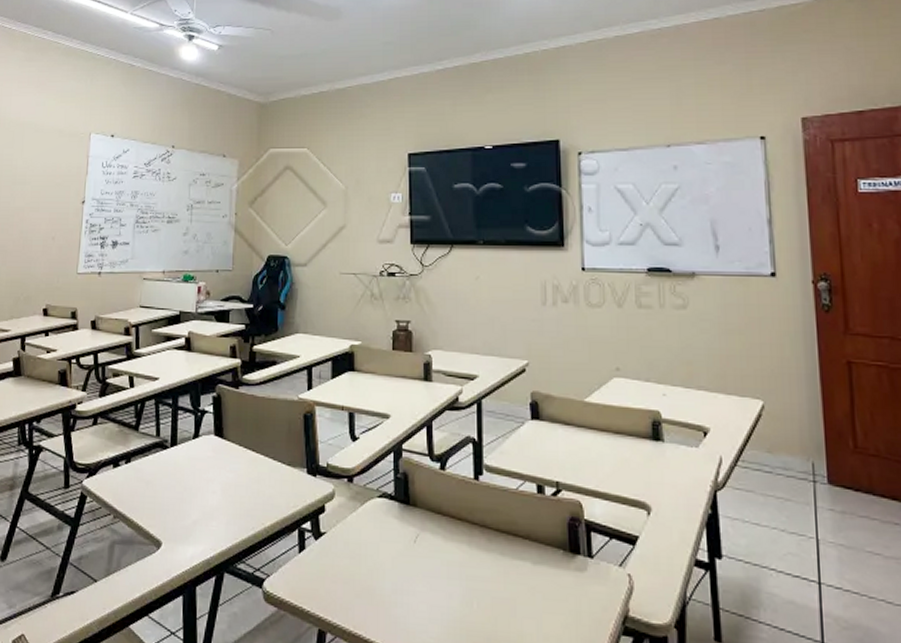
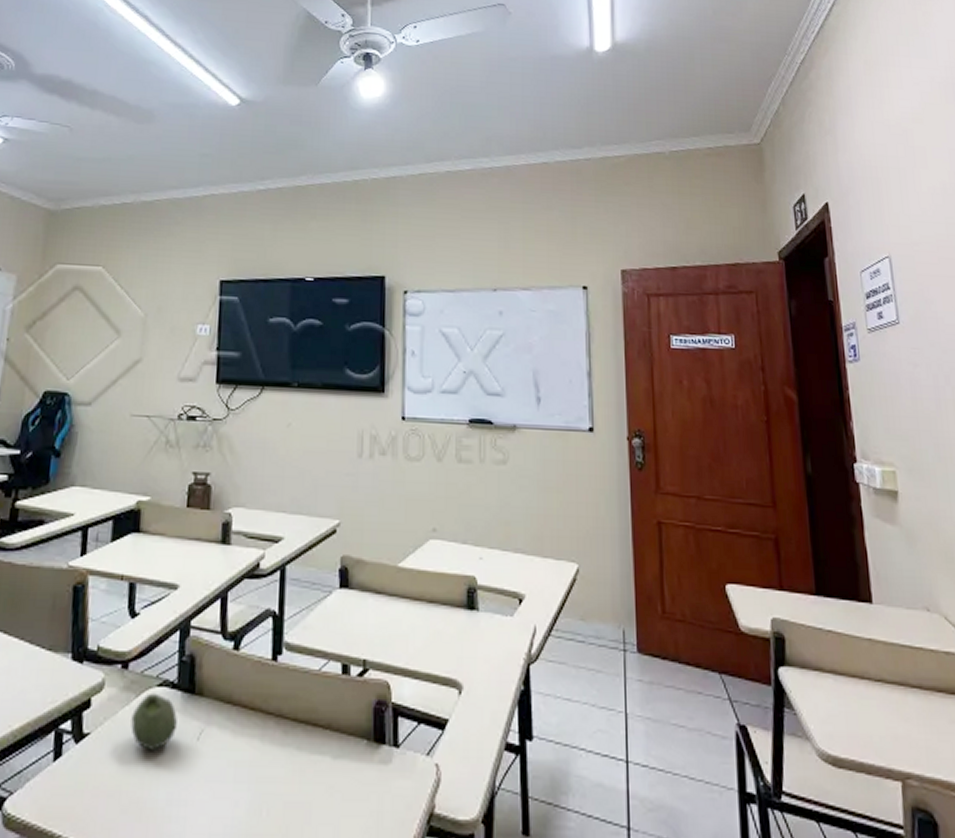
fruit: none [358,502,396,549] -> present [131,692,177,750]

